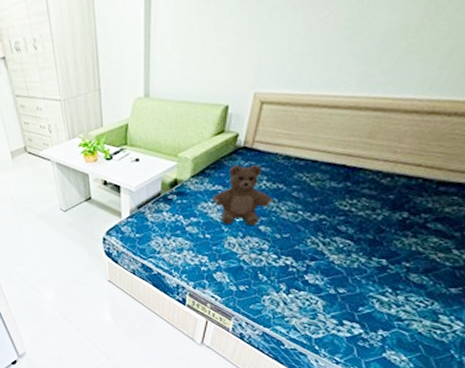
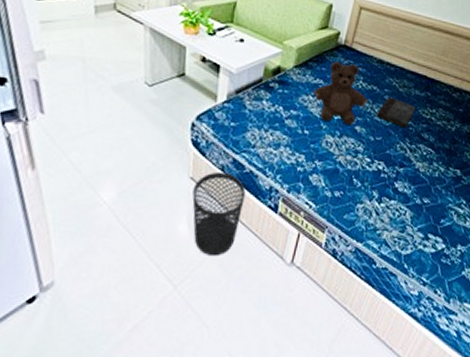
wastebasket: none [112,274,155,338] -> present [192,171,245,257]
book: none [284,193,330,222] -> present [377,97,415,128]

